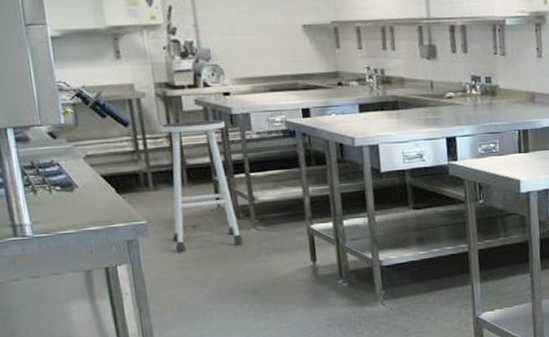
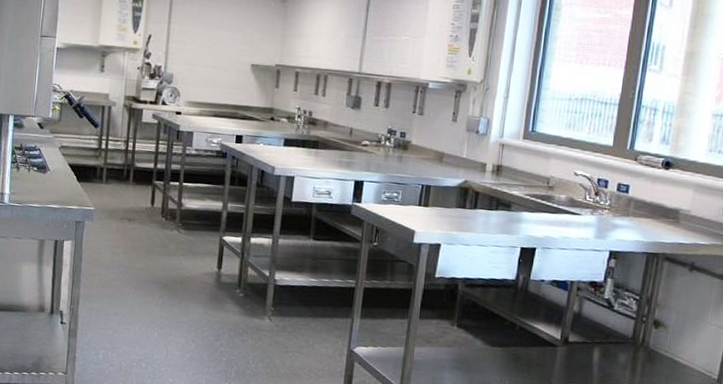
stool: present [158,120,244,251] -> none [111,130,172,242]

